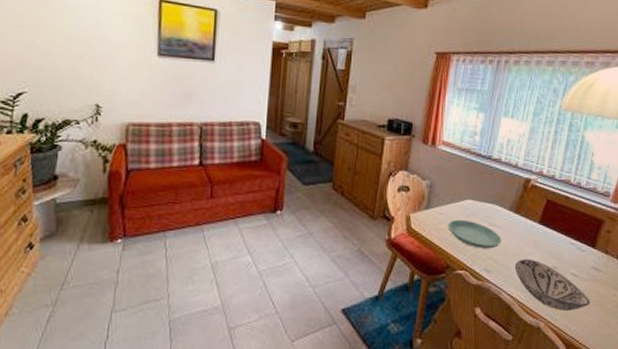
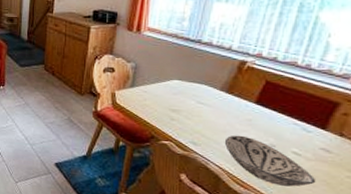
saucer: present [448,219,502,249] -> none [153,97,210,124]

